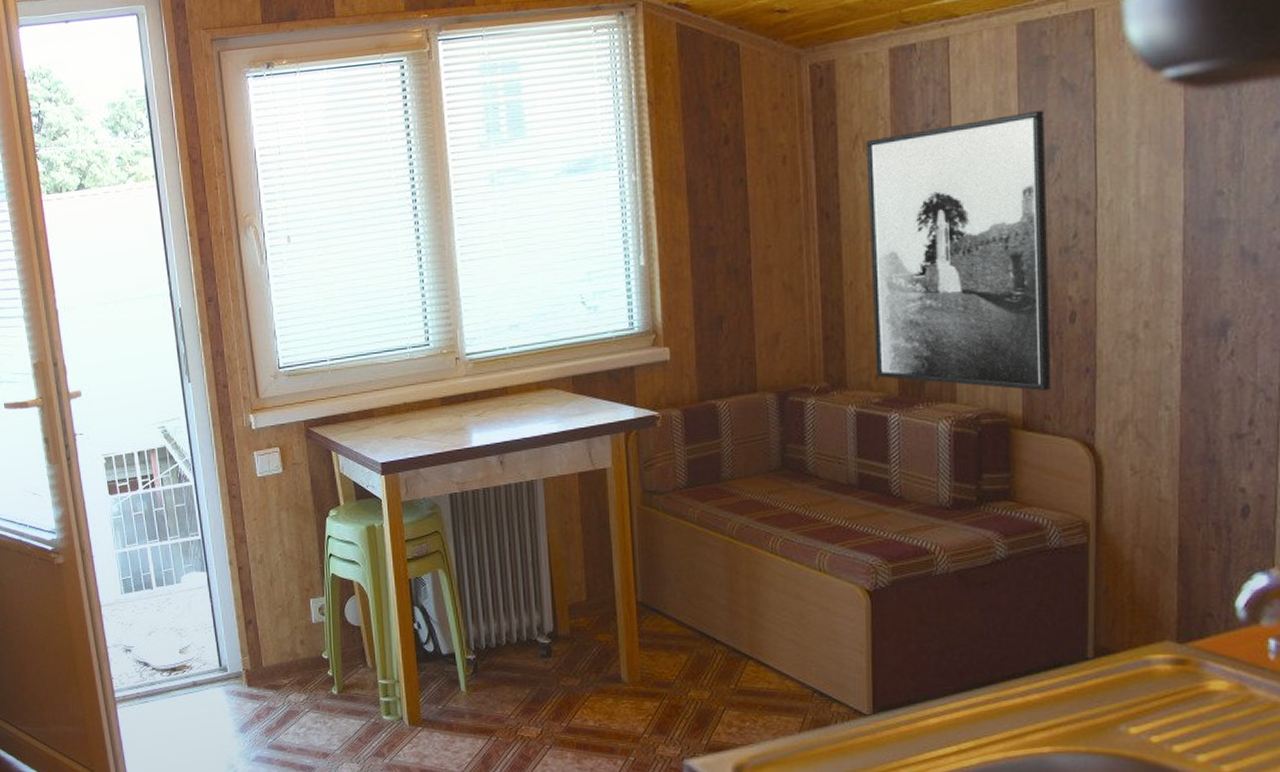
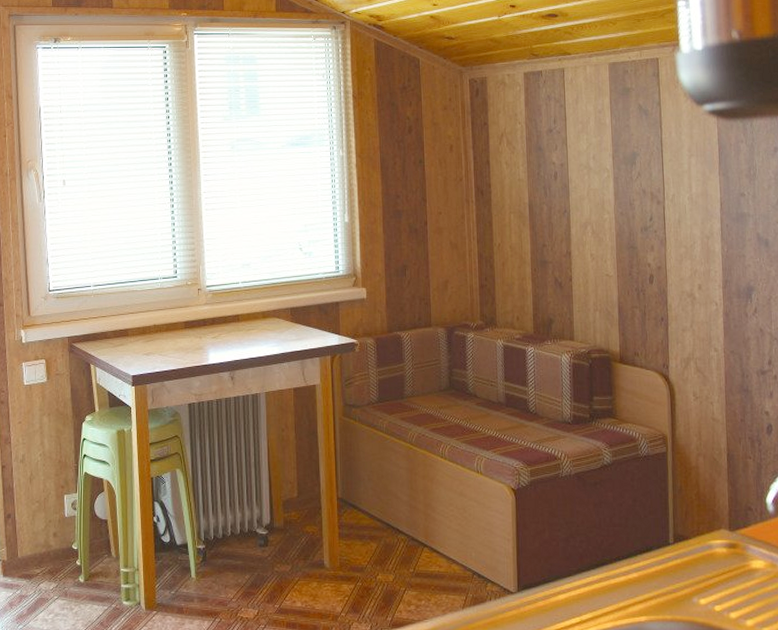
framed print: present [865,111,1051,391] -> none [508,127,638,333]

